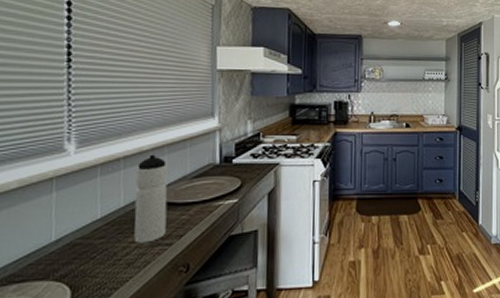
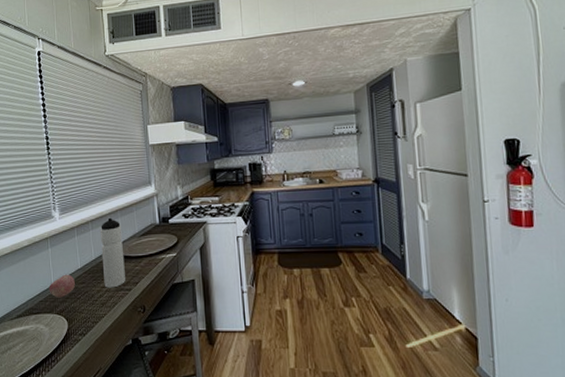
apple: none [45,226,90,259] -> present [49,274,75,298]

